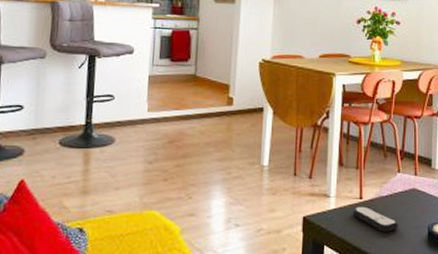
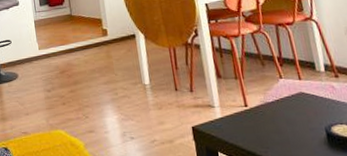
remote control: present [352,206,398,232] -> none [239,113,292,136]

